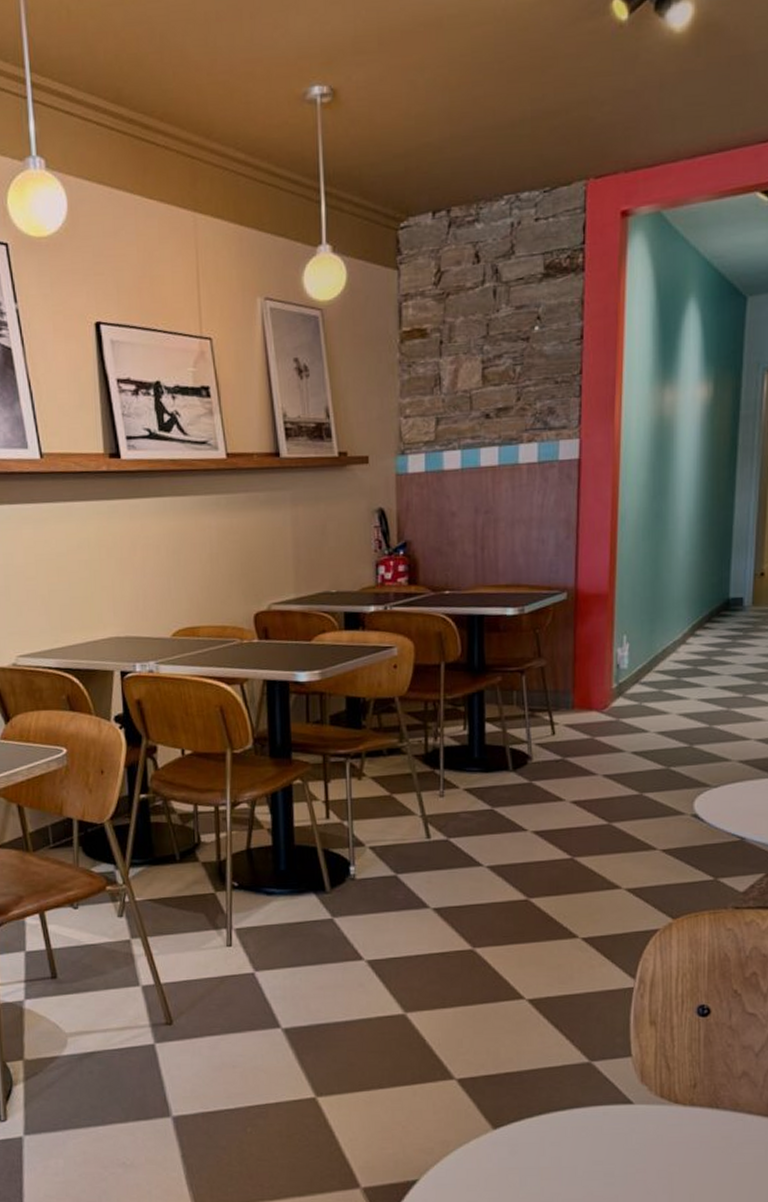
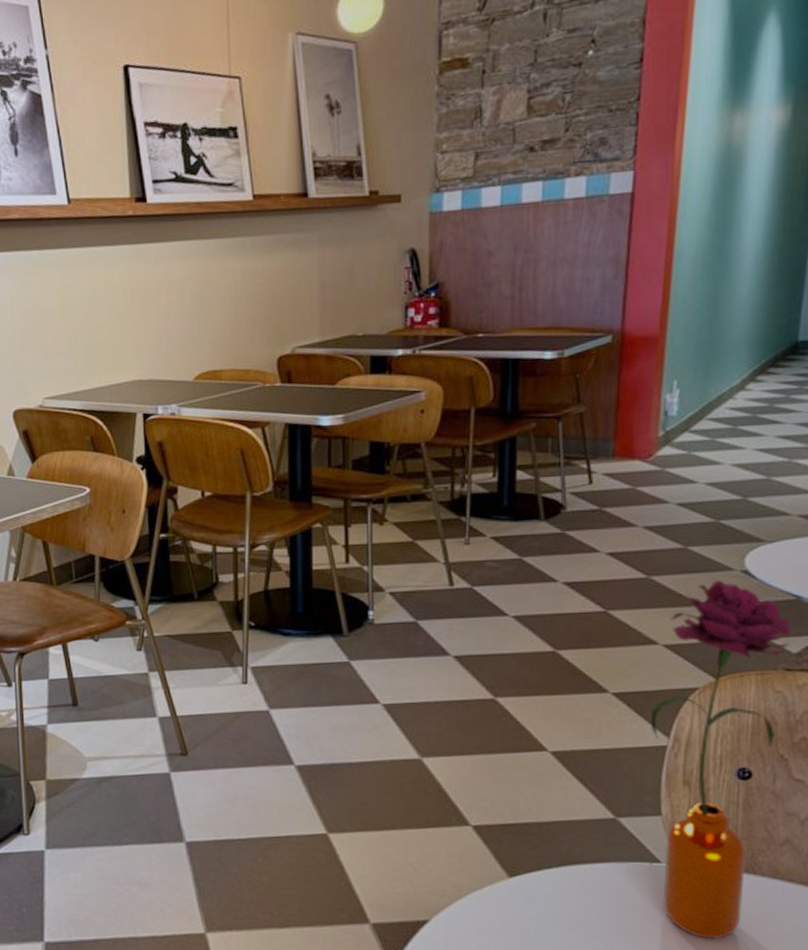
flower: none [617,824,740,1176] -> present [650,579,794,939]

